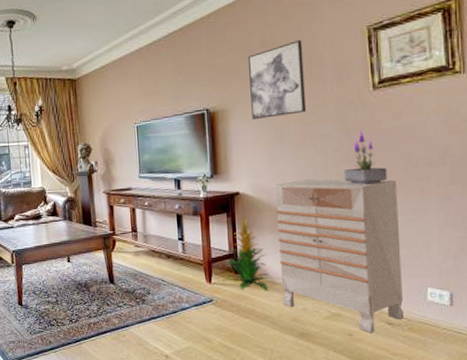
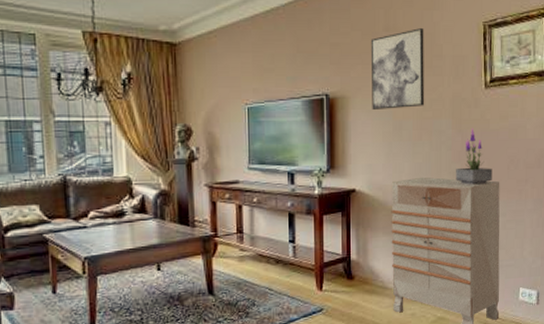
indoor plant: present [223,216,269,290] -> none [334,215,381,297]

